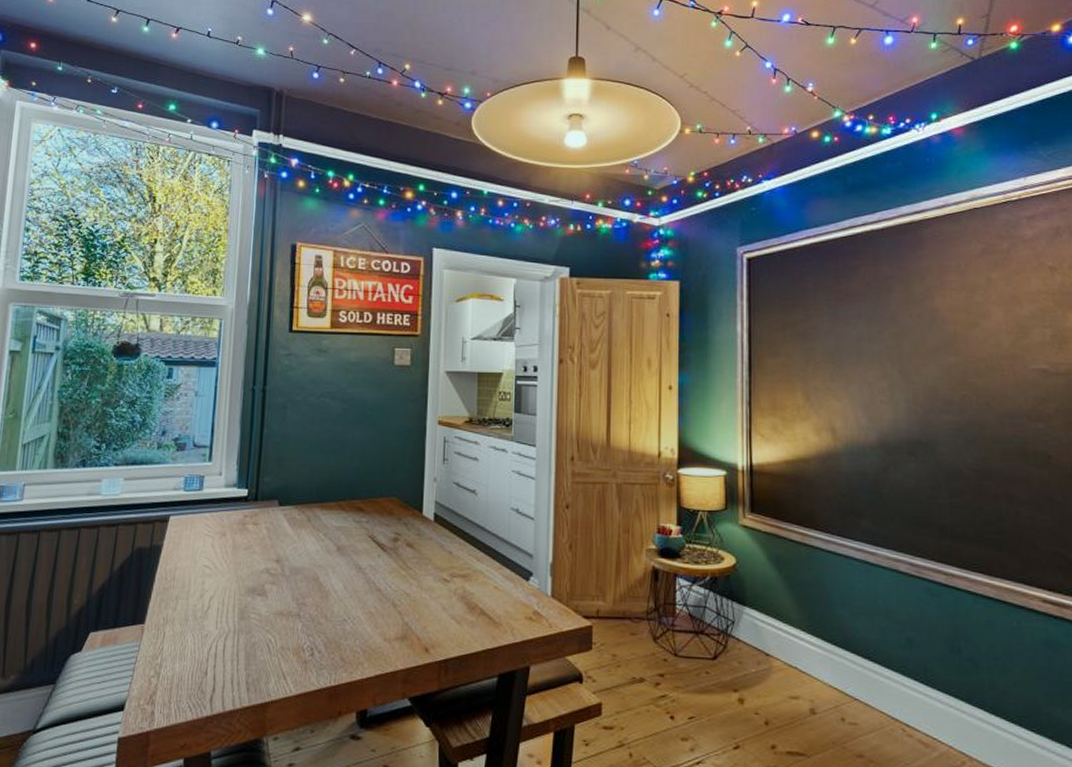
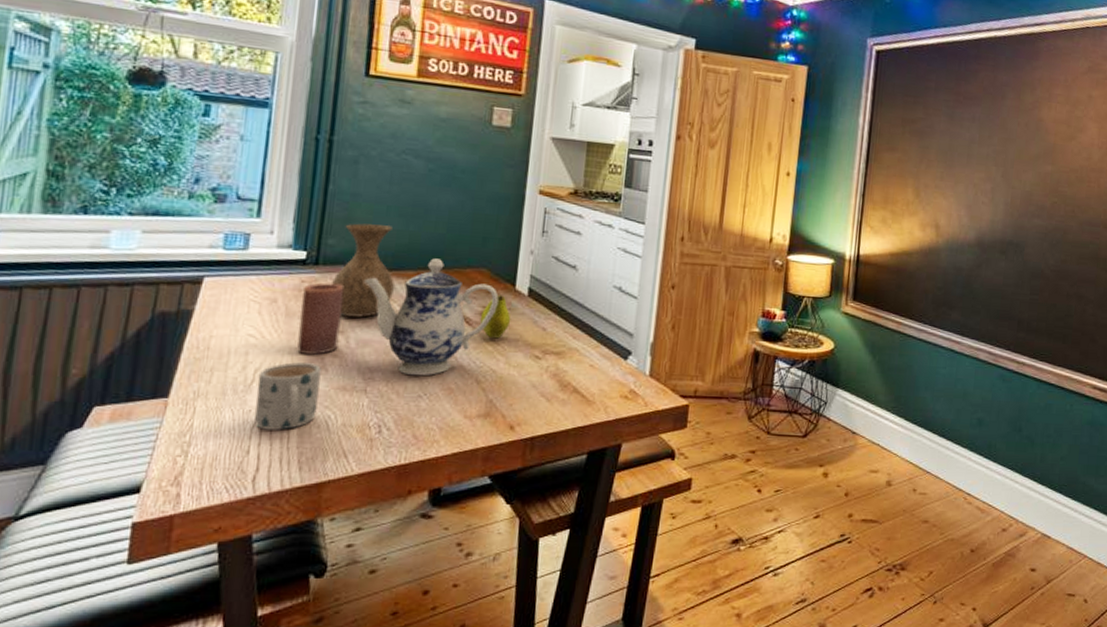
mug: none [210,590,262,653] -> present [254,362,321,430]
candle: none [243,516,279,583] -> present [297,282,344,355]
vase: none [269,461,319,547] -> present [332,223,395,318]
teapot: none [295,490,408,601] -> present [364,258,499,376]
fruit: none [393,521,420,563] -> present [479,295,511,339]

